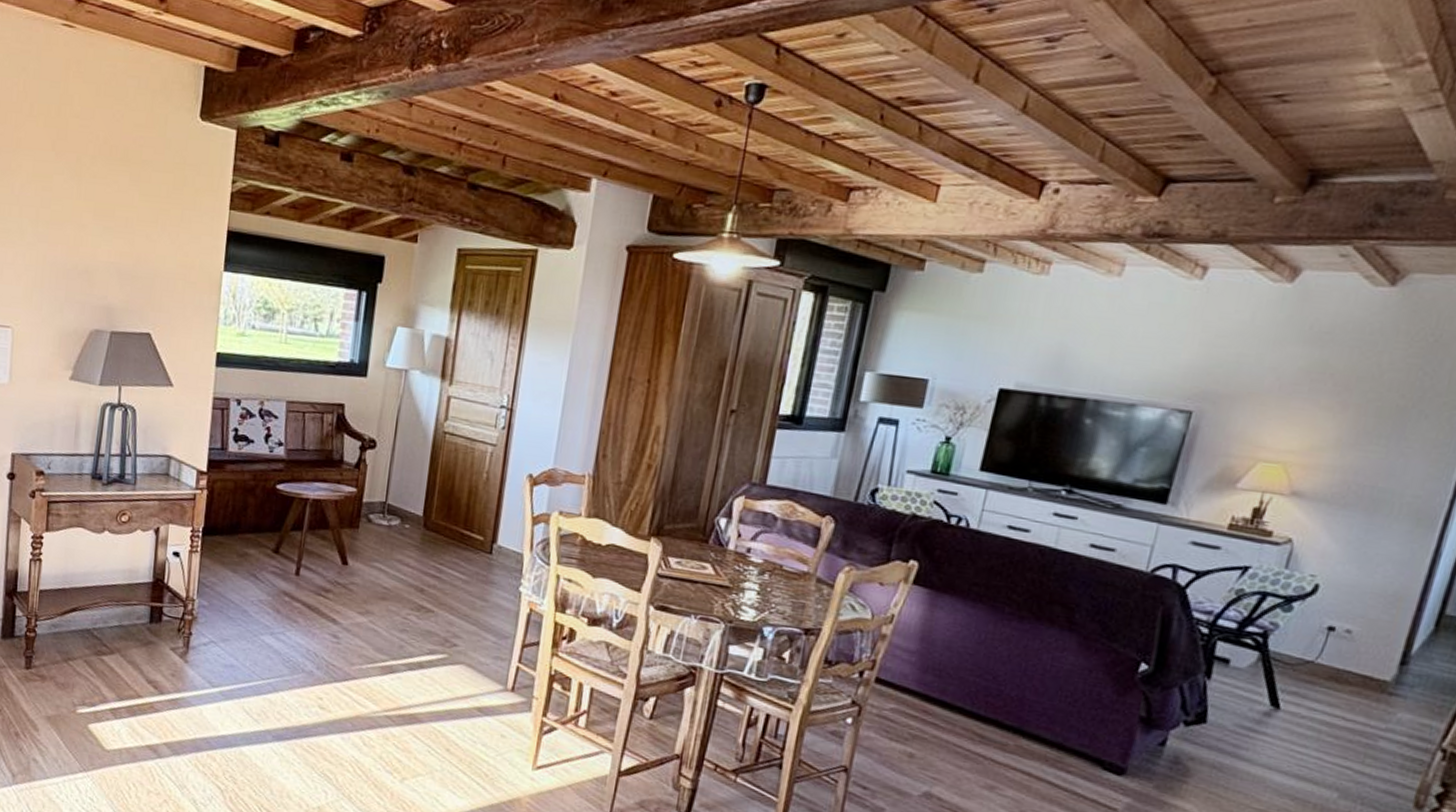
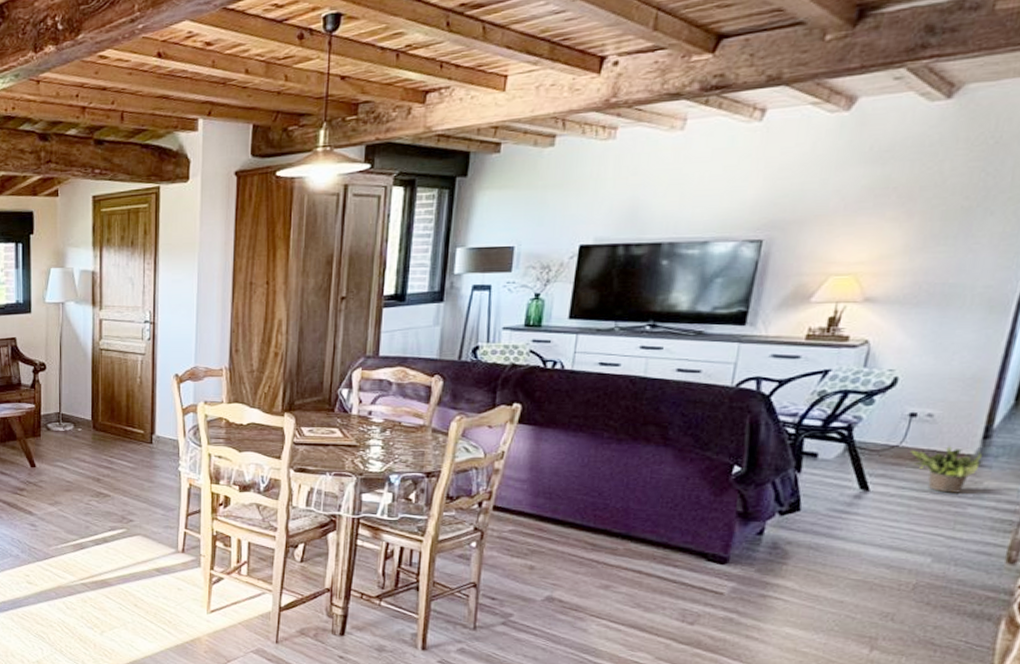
potted plant: none [1324,668,1398,723] -> present [909,446,982,493]

